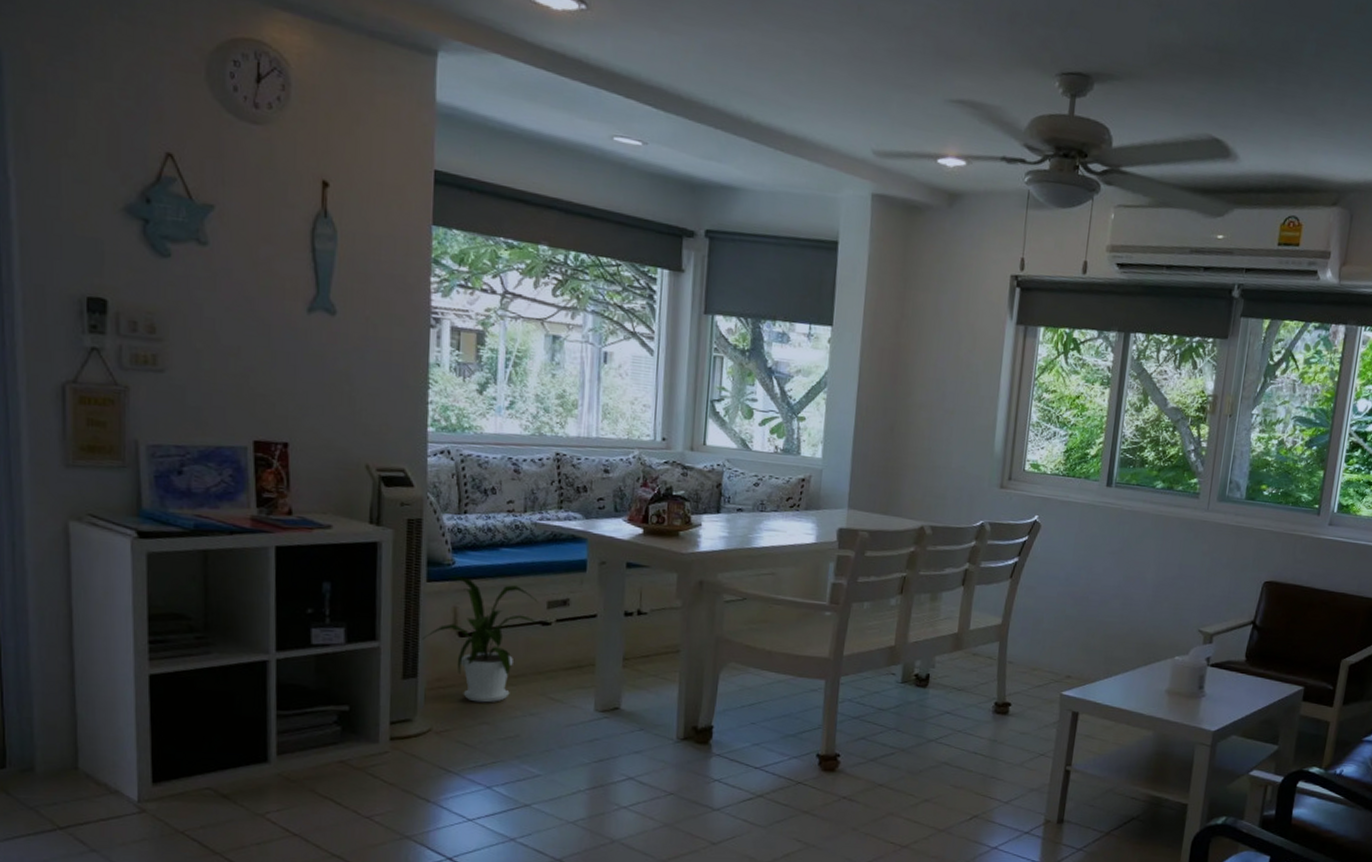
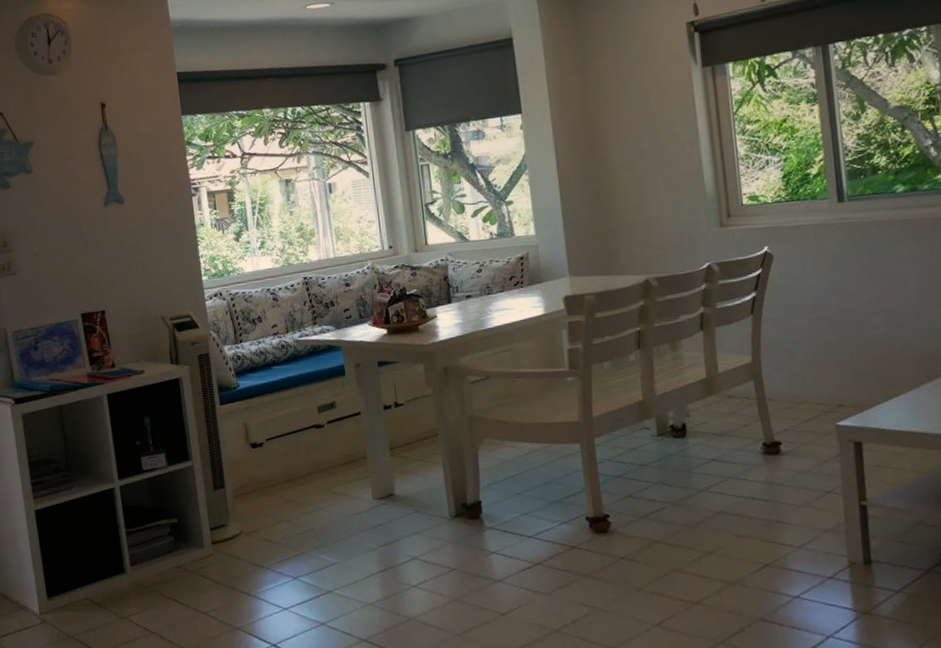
house plant: present [422,575,538,703] -> none [224,396,313,503]

